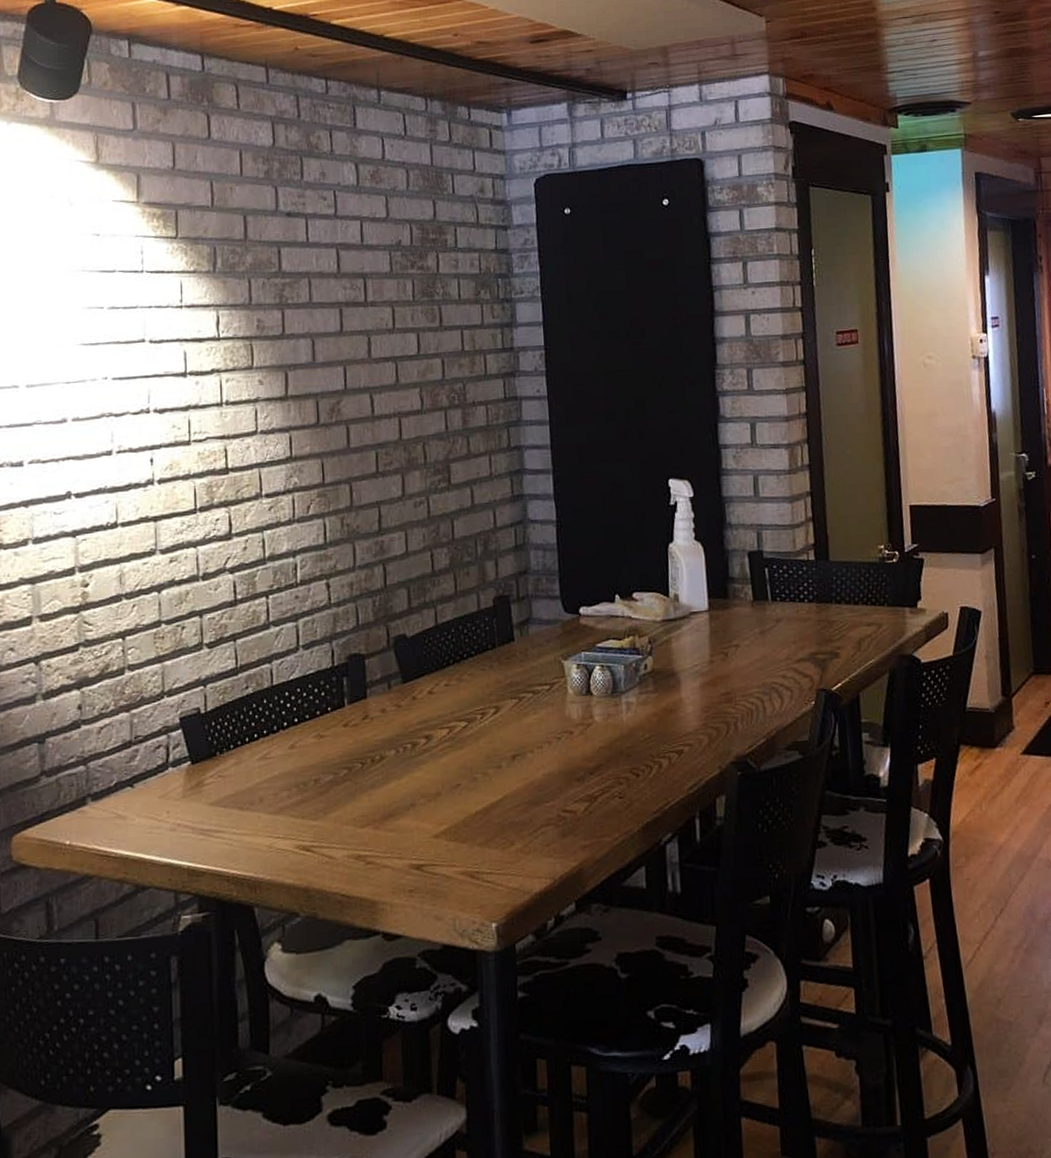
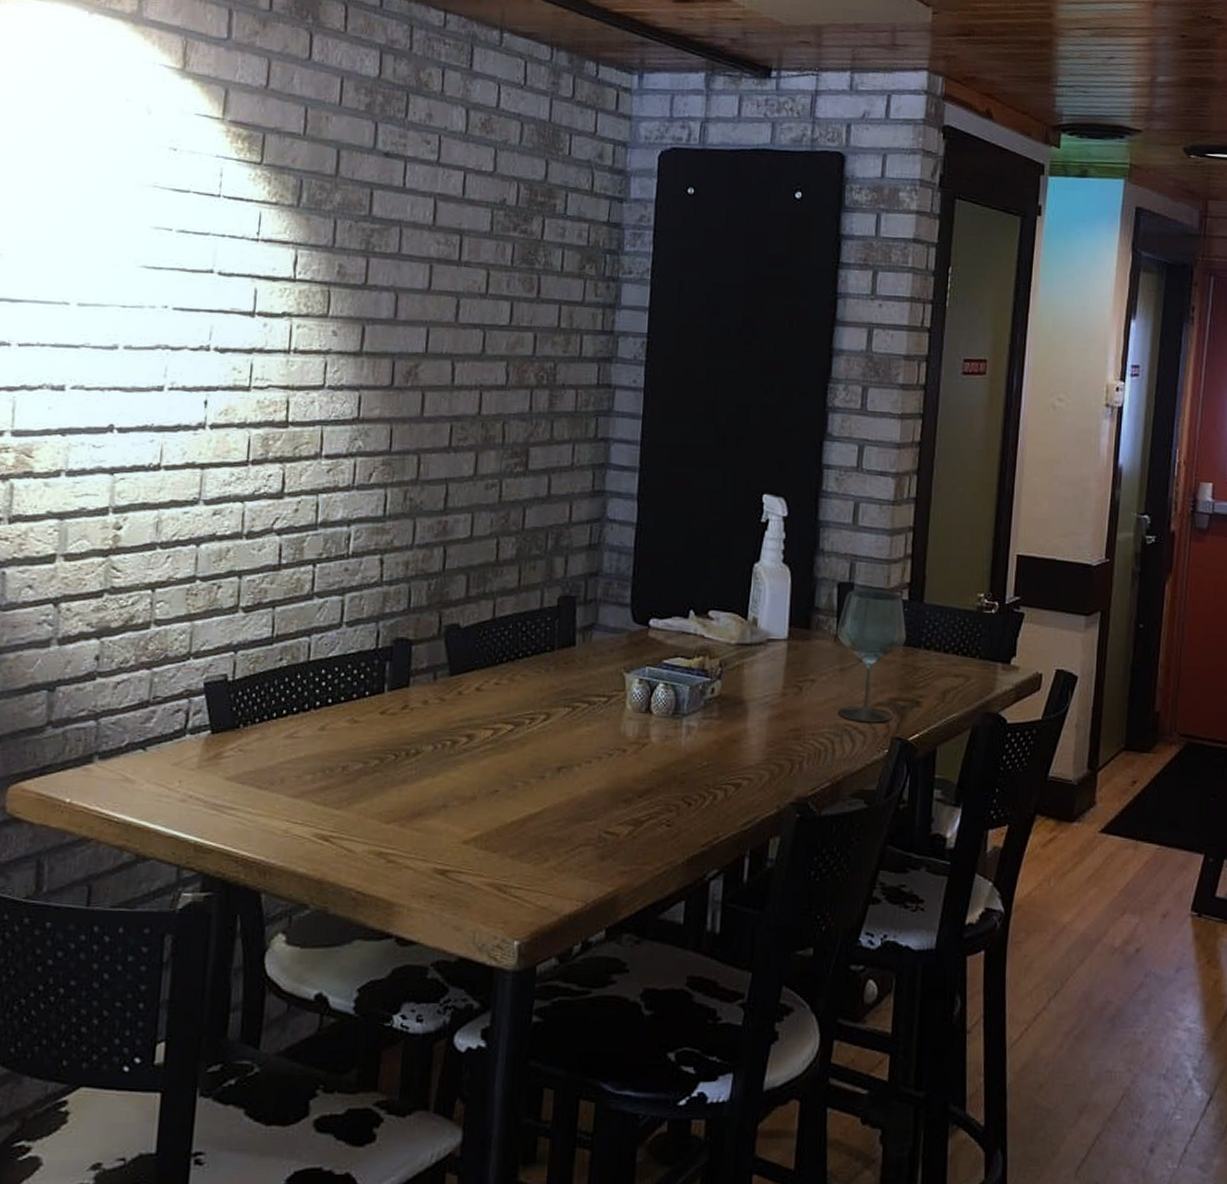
wine glass: none [753,554,818,680] -> present [837,589,906,725]

